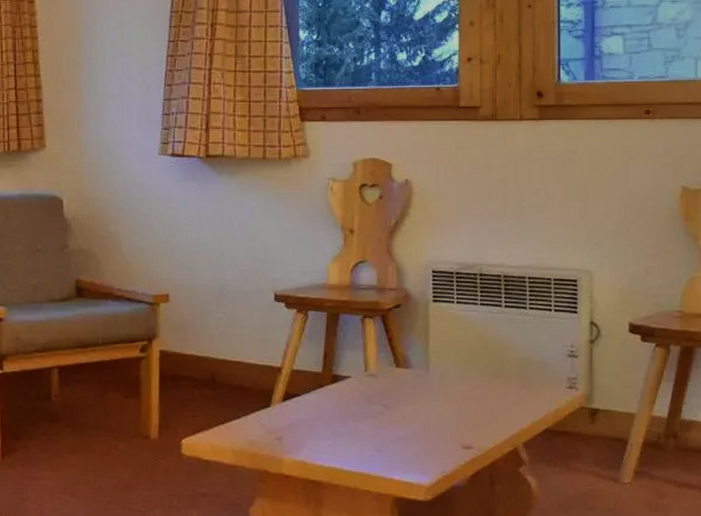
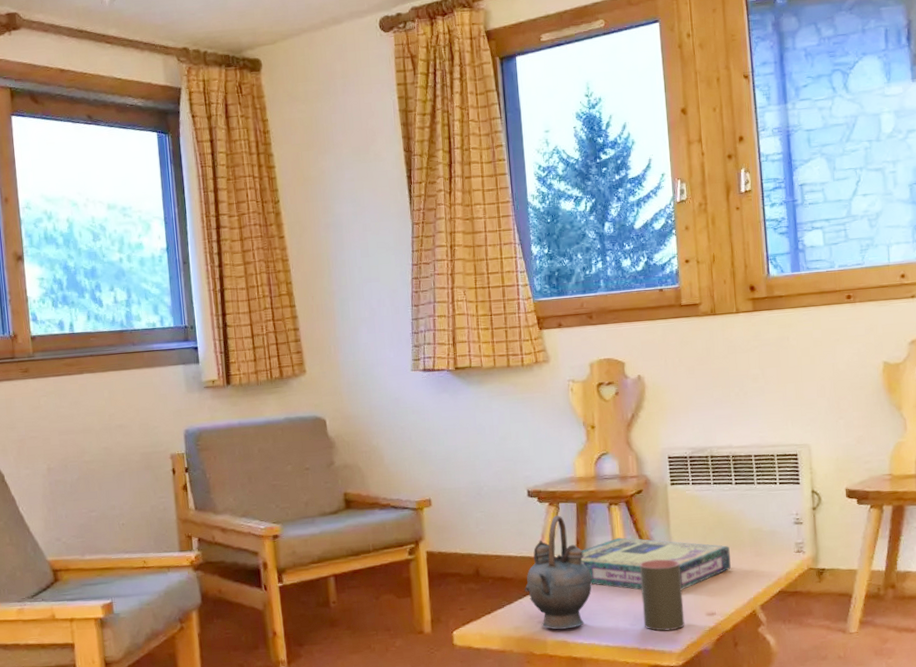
teapot: none [262,324,338,449] -> present [524,515,592,630]
video game box: none [327,354,495,418] -> present [580,537,732,590]
cup: none [391,382,437,461] -> present [639,559,685,631]

